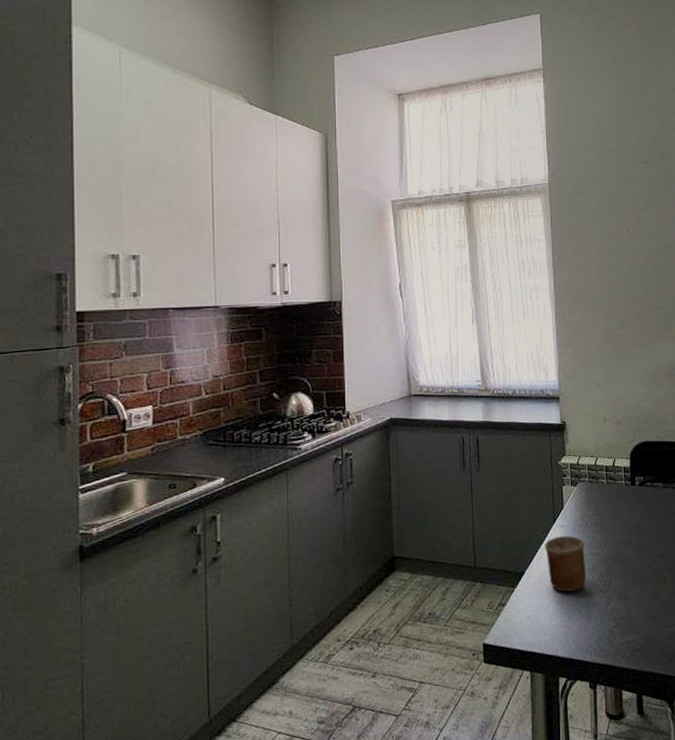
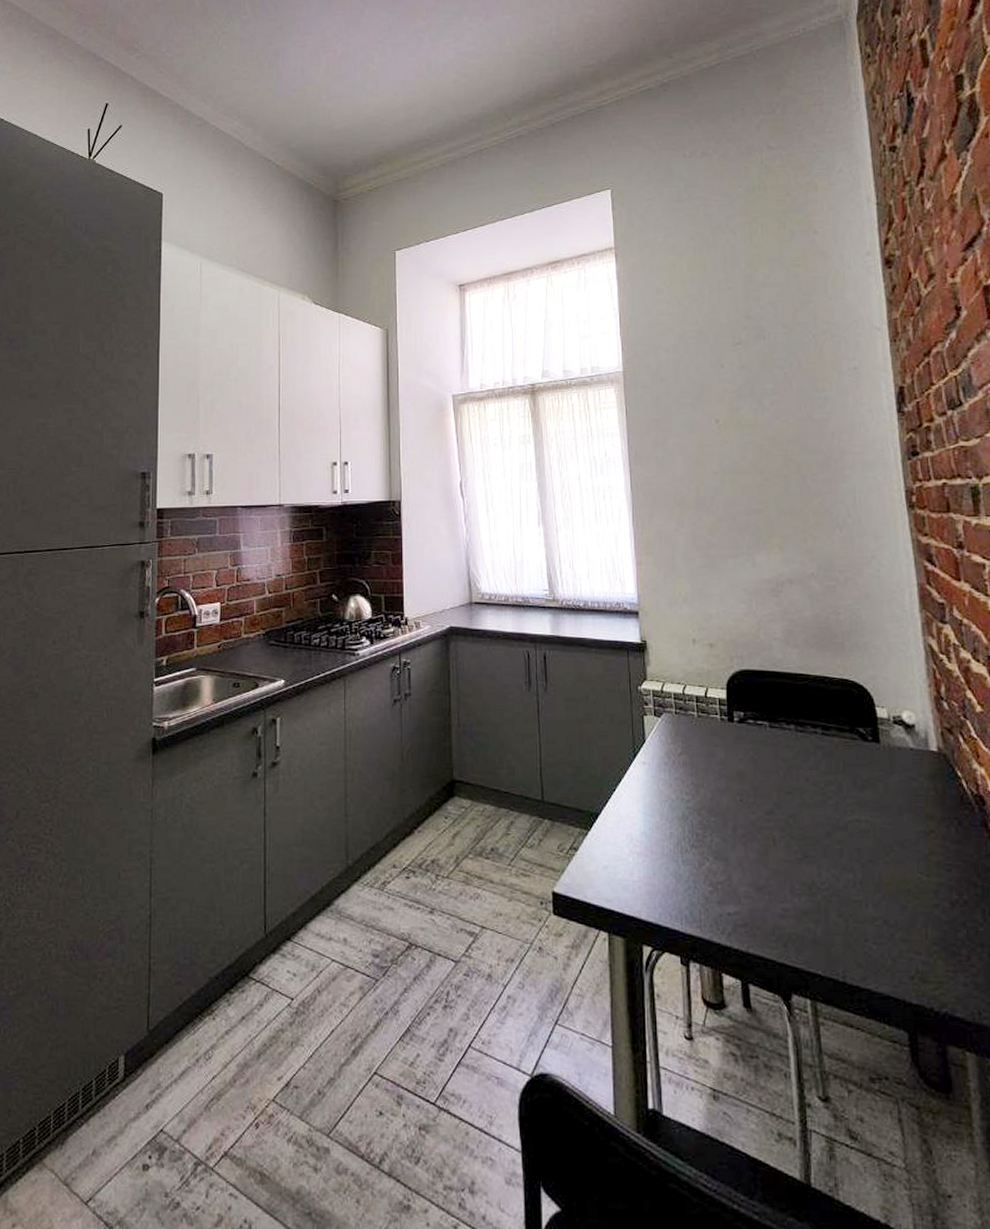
cup: present [544,536,587,592] -> none [623,775,675,843]

